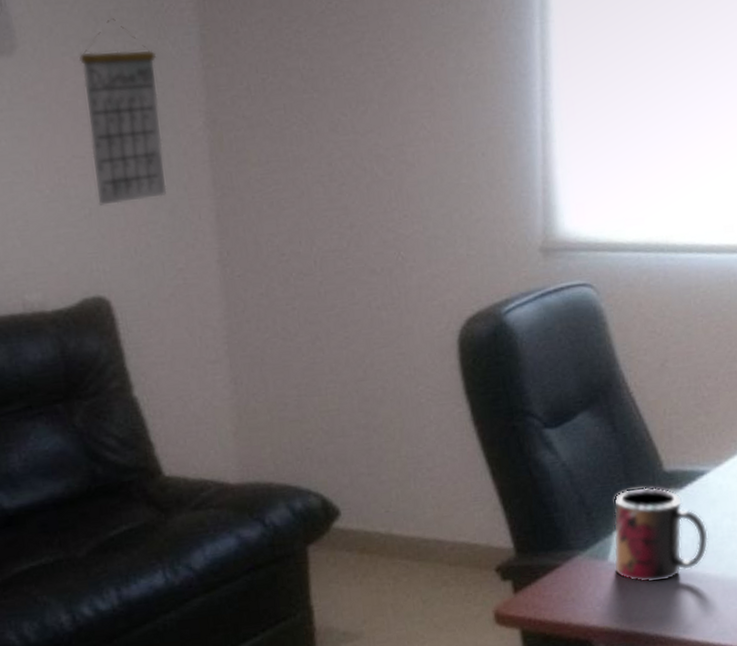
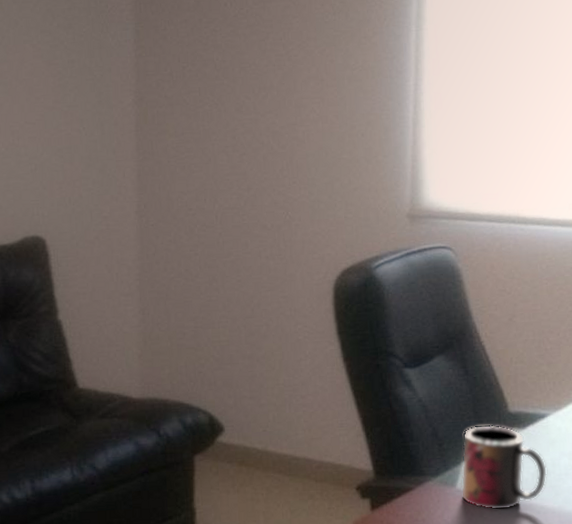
calendar: present [79,18,167,206] -> none [37,15,99,163]

